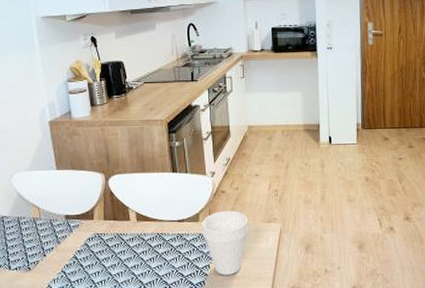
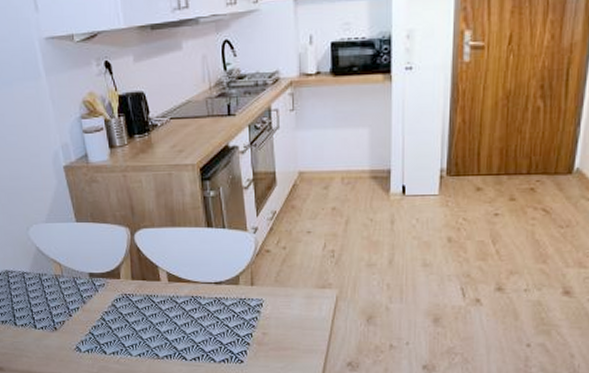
cup: present [202,211,248,275] -> none [243,274,298,345]

